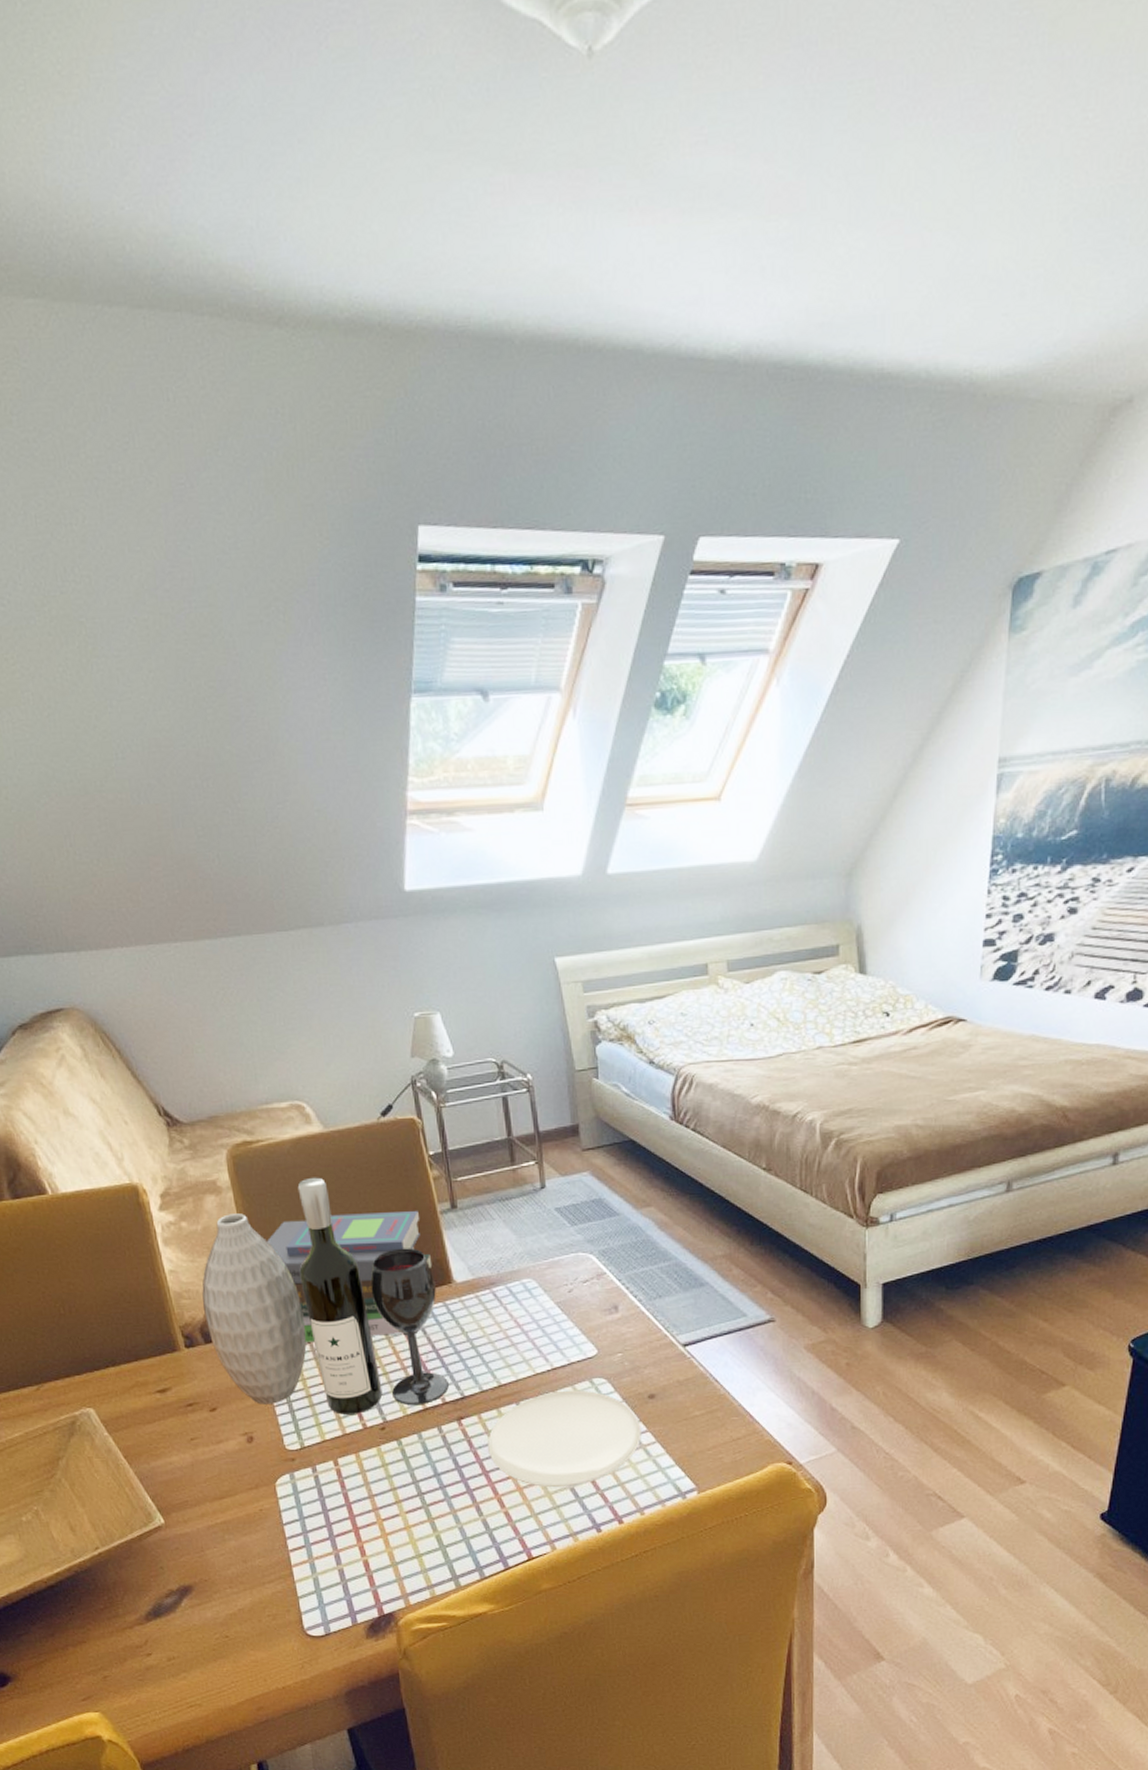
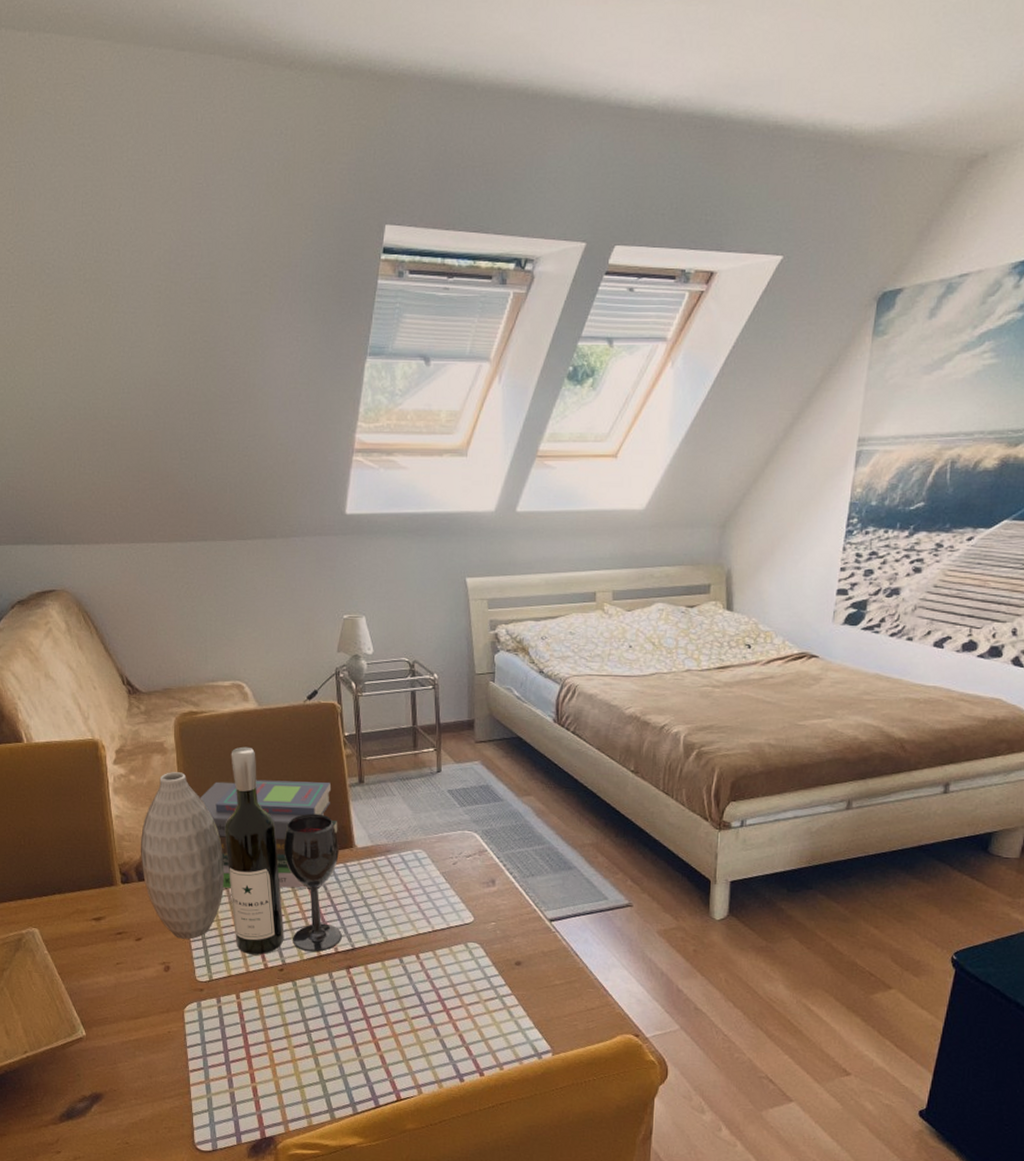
plate: present [488,1390,642,1488] -> none [371,951,507,1038]

